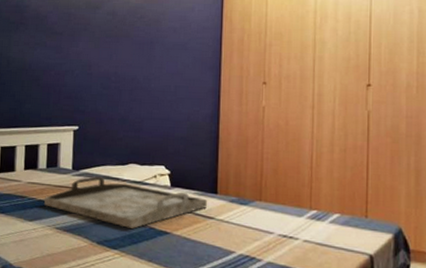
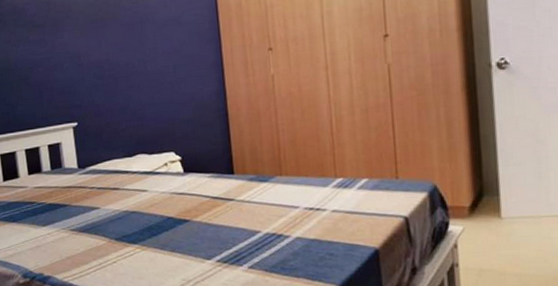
serving tray: present [44,175,208,229] -> none [54,171,226,221]

